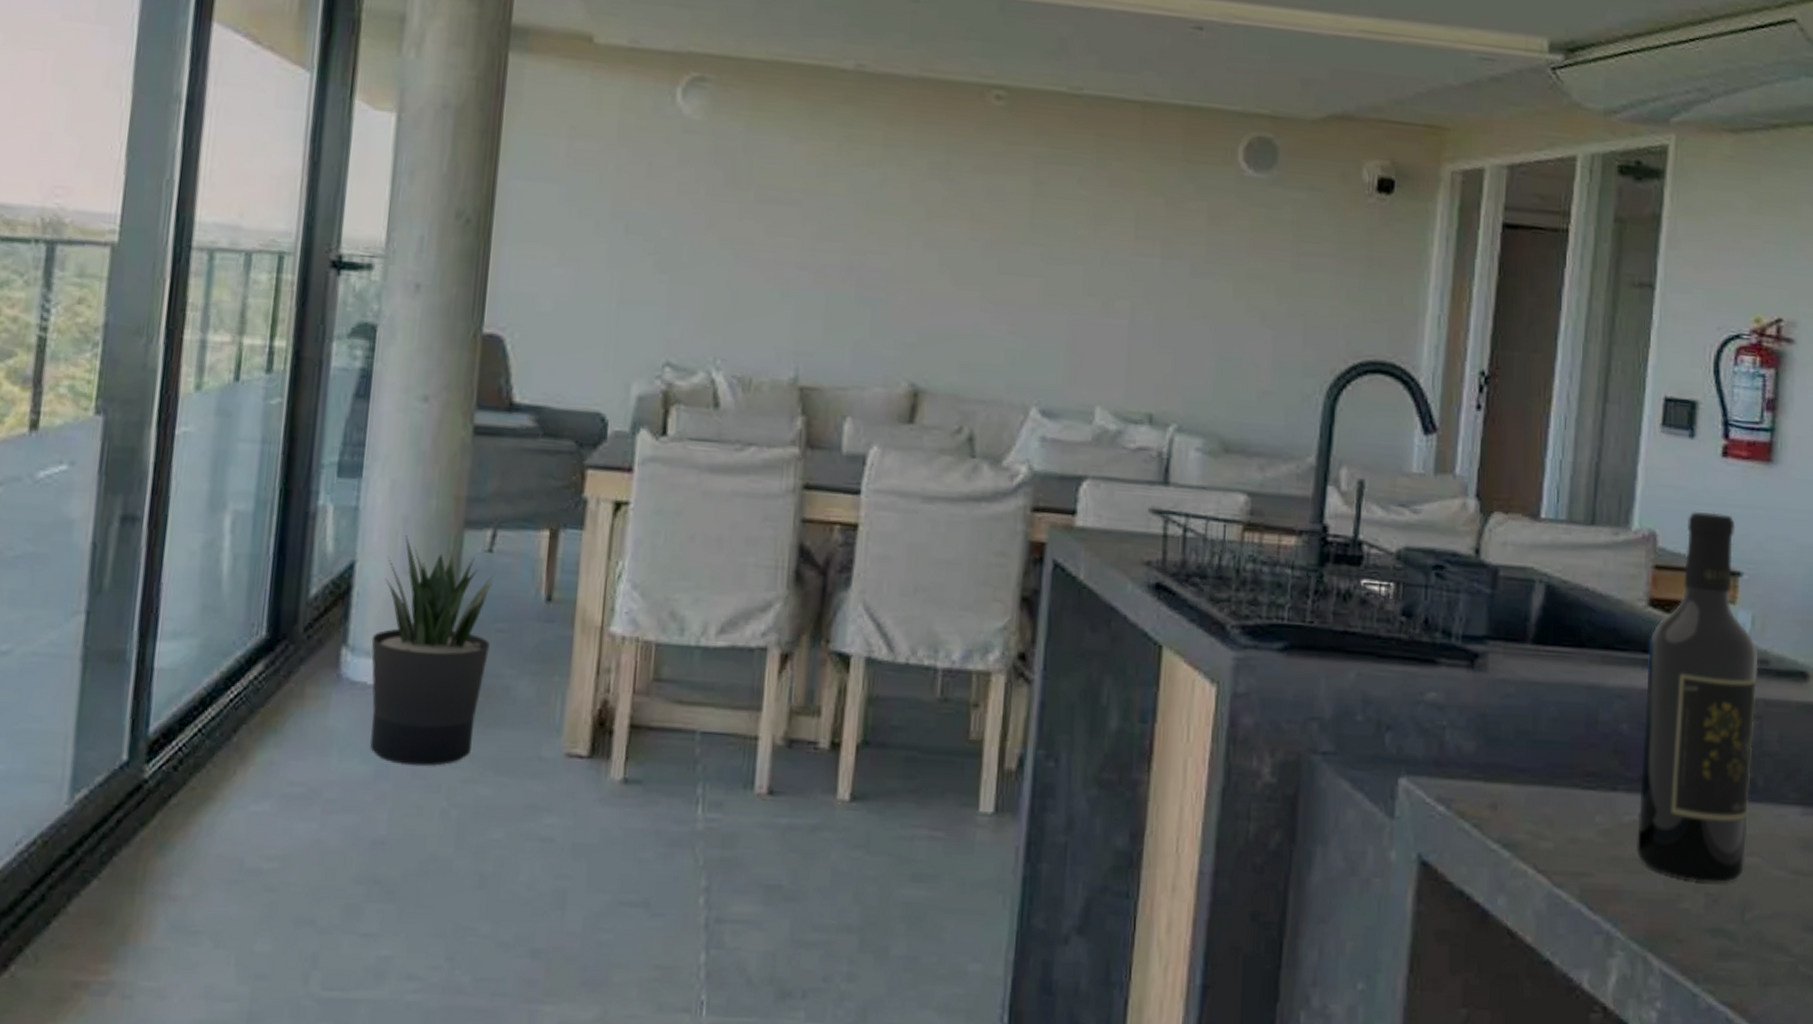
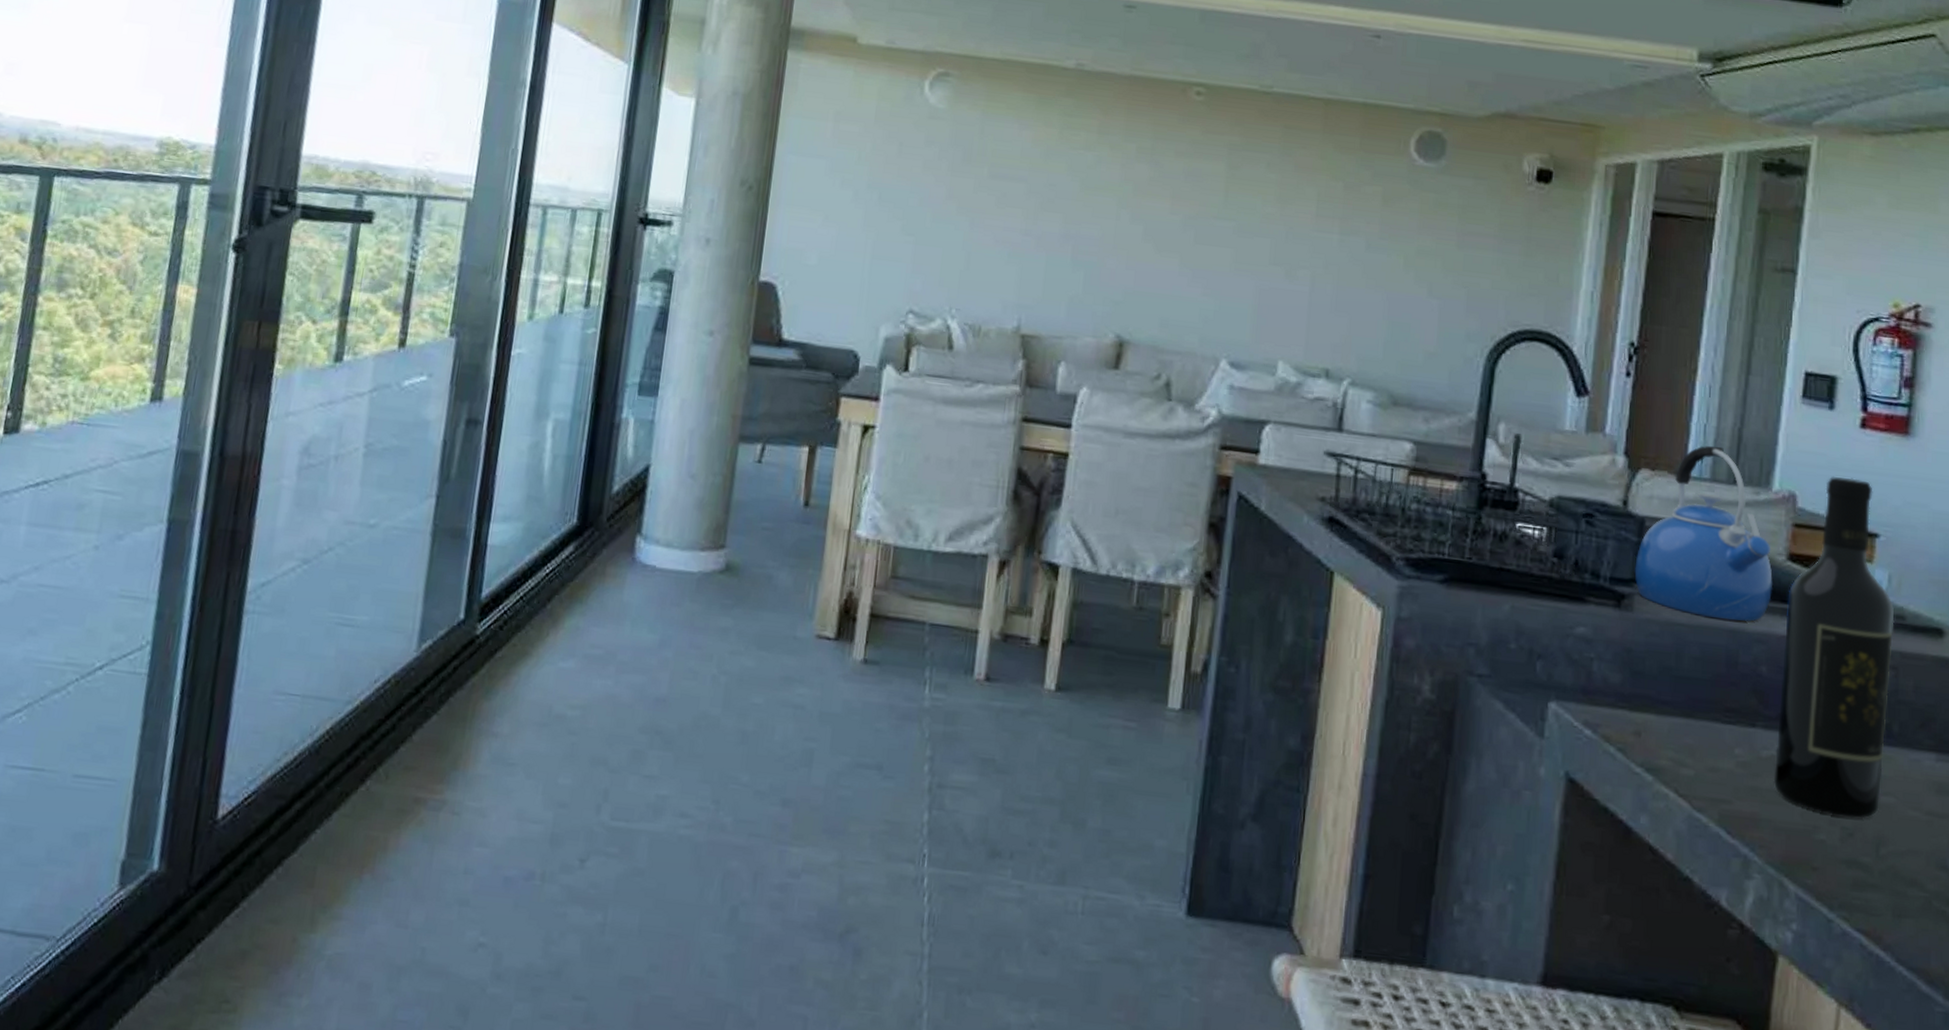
planter: present [370,535,496,765] -> none [657,445,764,638]
kettle: none [1488,483,1634,676] -> present [1634,446,1774,622]

